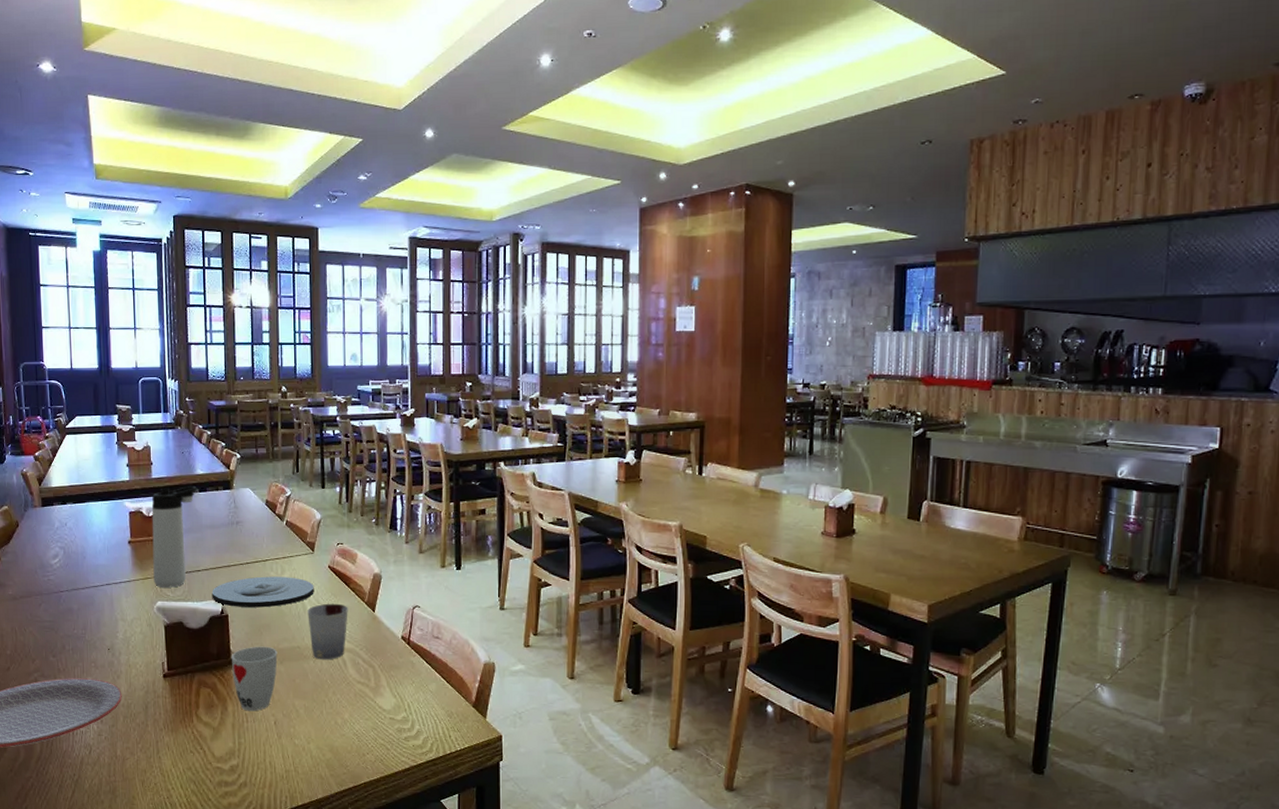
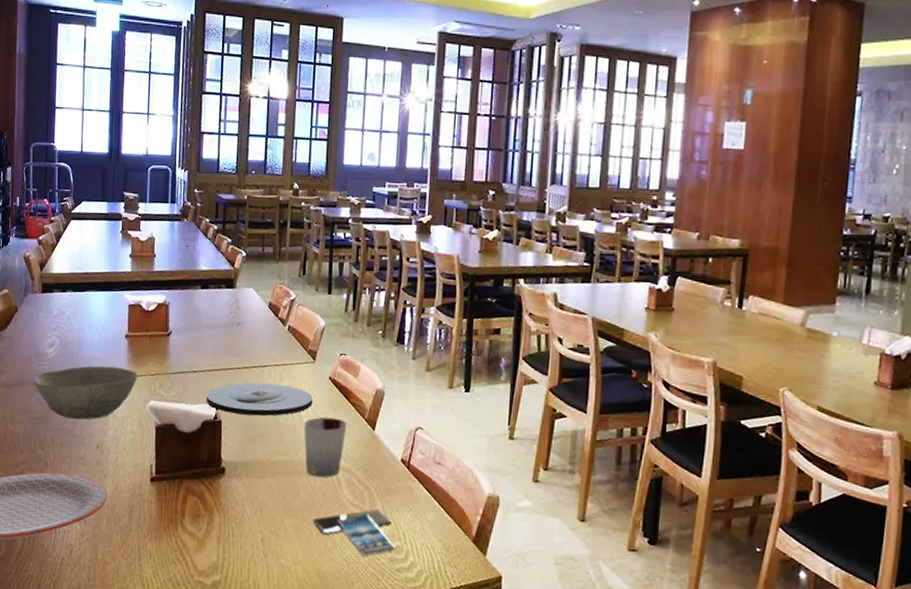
bowl: none [40,572,143,625] -> present [33,366,138,420]
thermos bottle: present [151,486,197,588] -> none [148,282,199,387]
cup: present [231,646,278,711] -> none [221,456,270,526]
smartphone: none [322,685,403,728] -> present [313,509,397,555]

